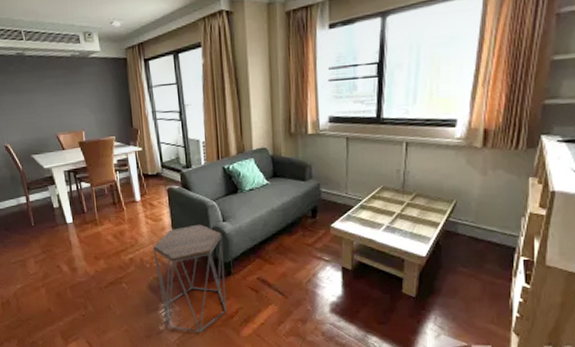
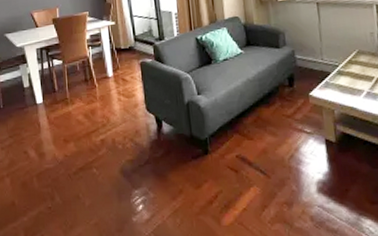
side table: present [152,224,227,332] -> none [125,99,205,223]

